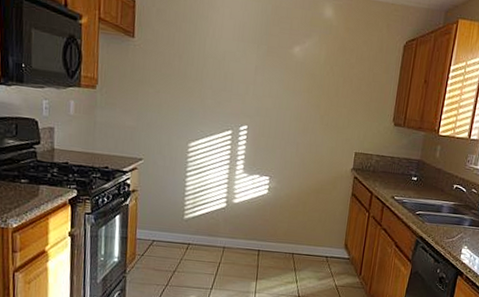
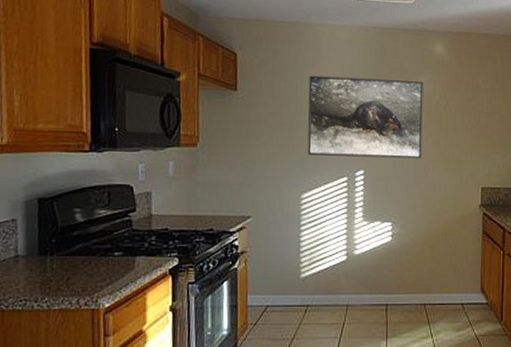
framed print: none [196,28,310,120] -> present [307,75,423,159]

